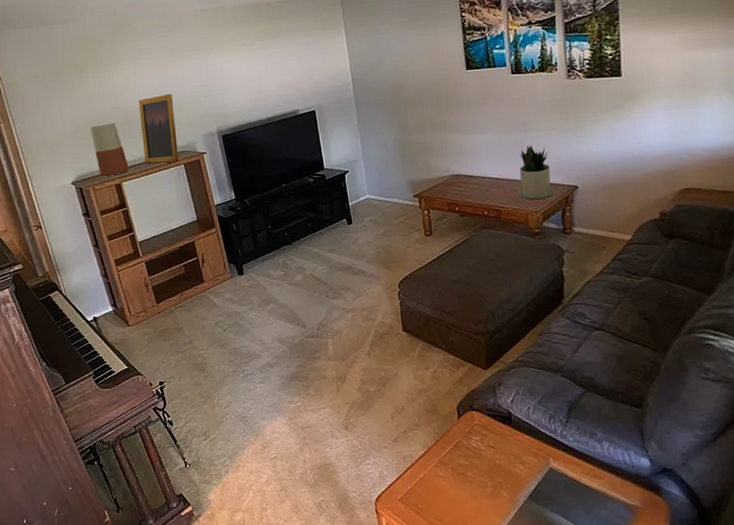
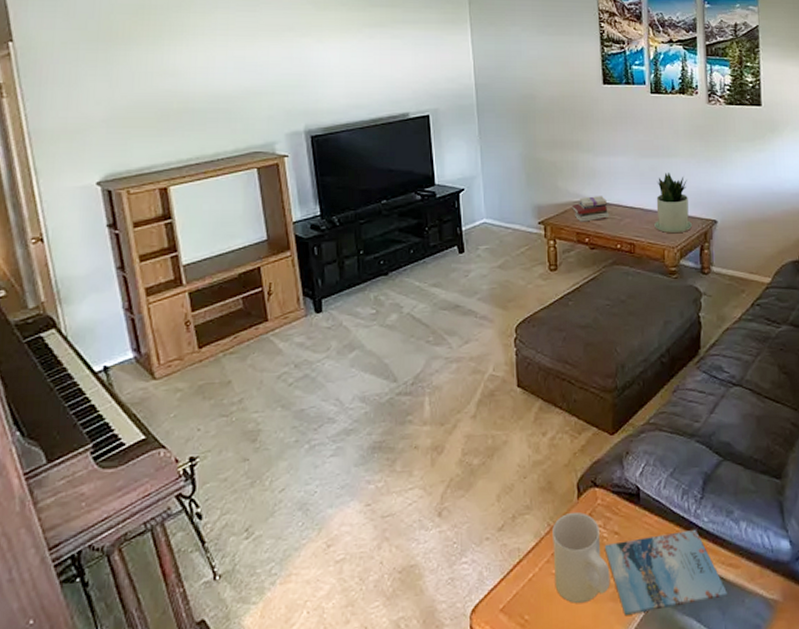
vase: present [89,123,129,176] -> none [132,110,181,177]
picture frame: present [139,93,179,164] -> none [204,80,252,165]
cup: none [438,429,488,499] -> present [552,511,611,604]
books: none [443,170,477,194] -> present [572,196,610,222]
magazine: none [482,446,592,510] -> present [604,529,728,615]

